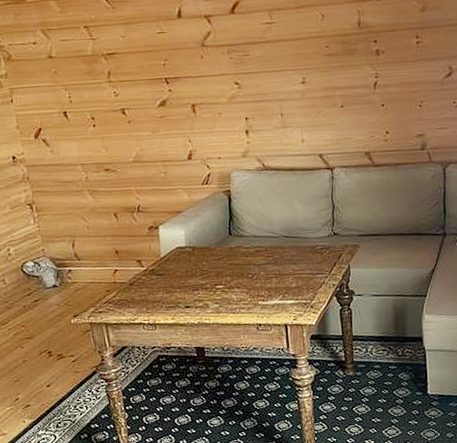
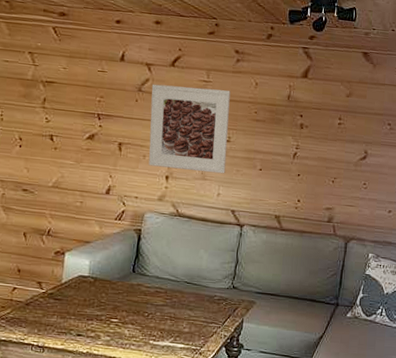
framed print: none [214,29,306,123] -> present [148,84,231,174]

